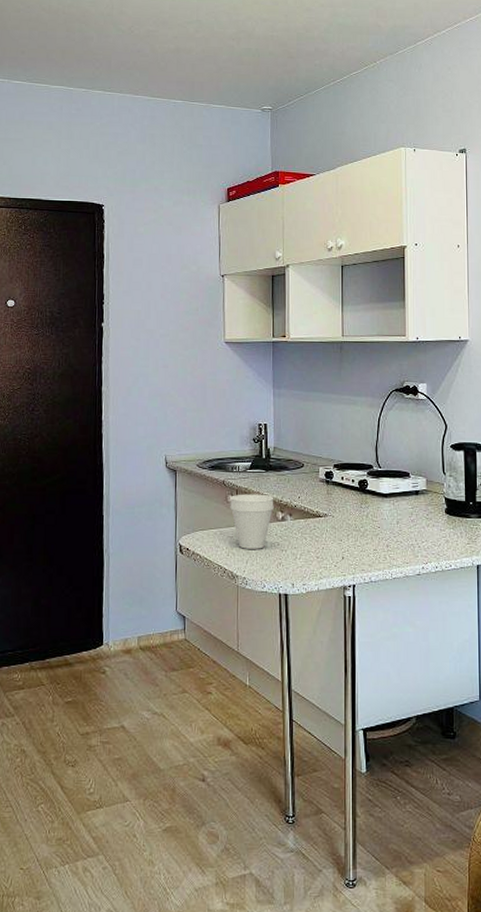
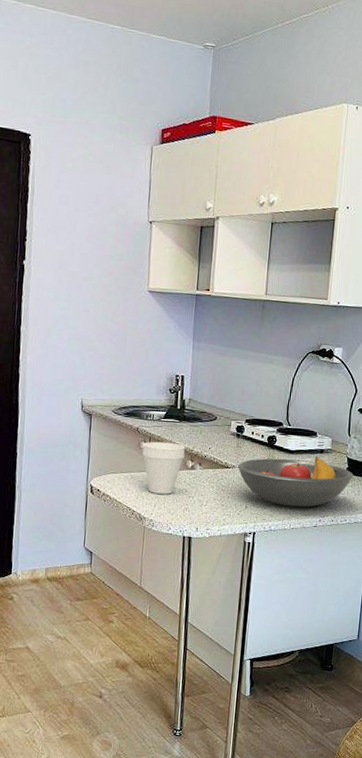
fruit bowl: none [329,498,453,555] -> present [237,456,353,507]

